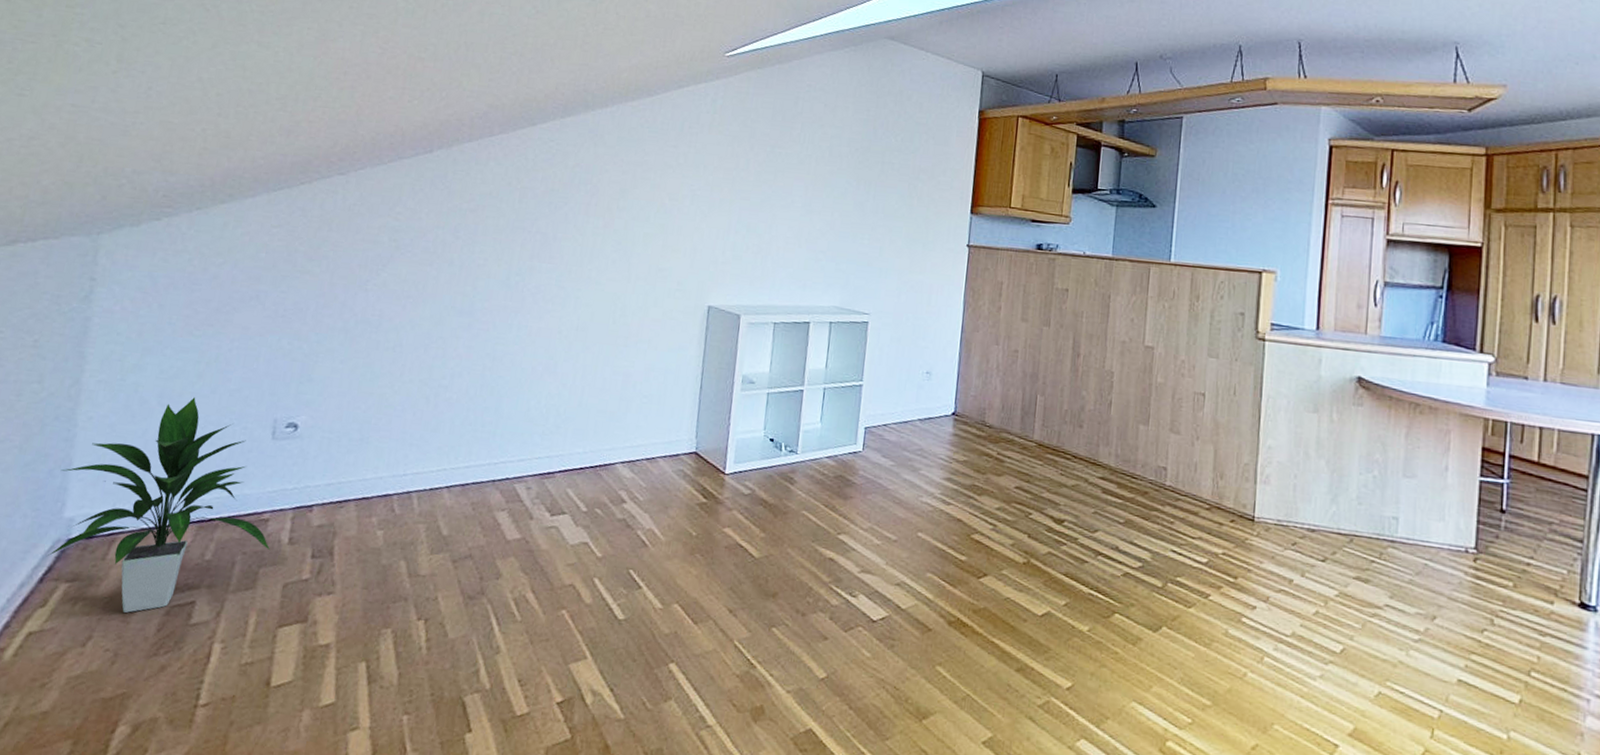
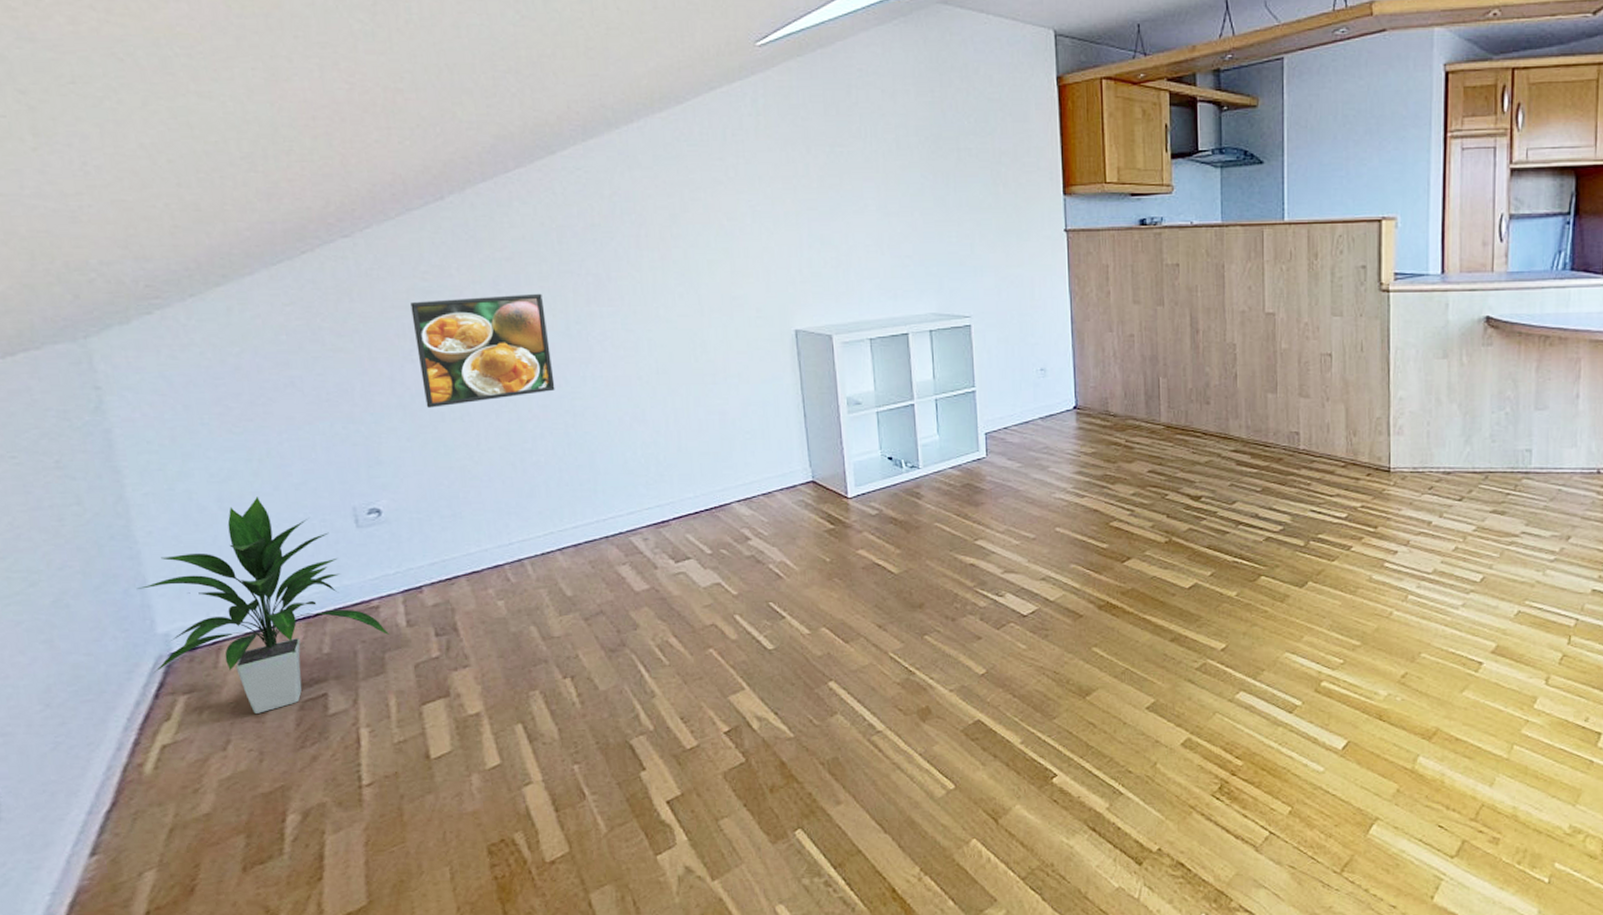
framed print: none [366,238,493,336] -> present [410,293,555,408]

